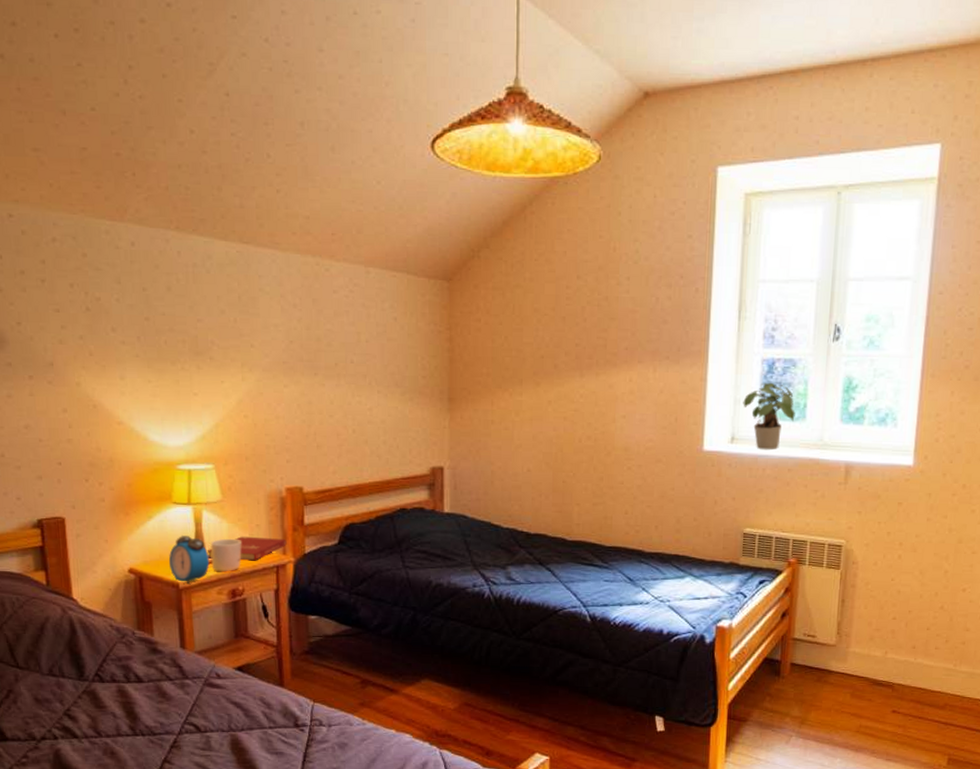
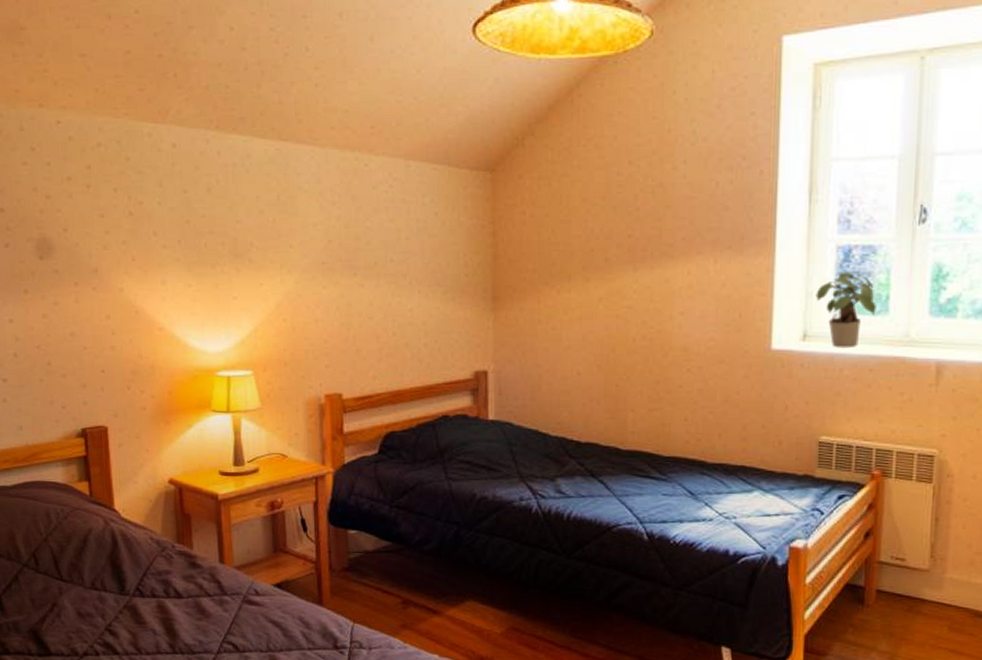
alarm clock: present [168,536,210,583] -> none [207,445,249,495]
book: present [207,536,287,561] -> none [245,445,326,472]
mug: present [210,538,242,572] -> none [249,448,281,483]

